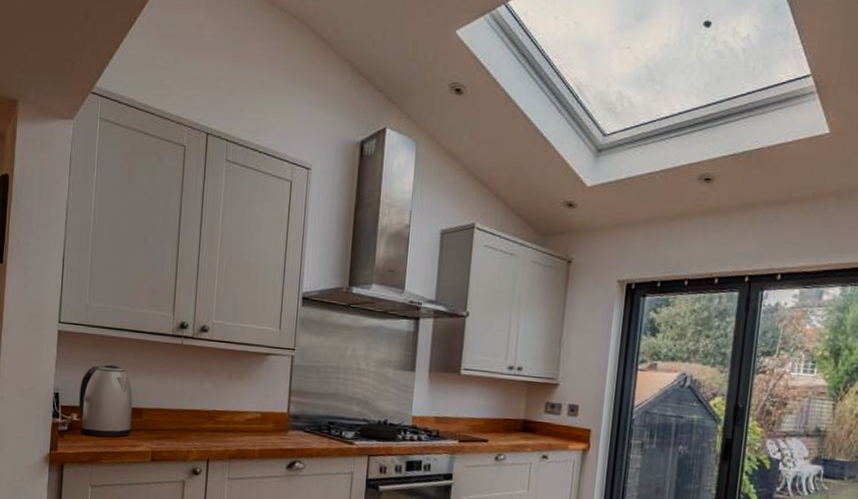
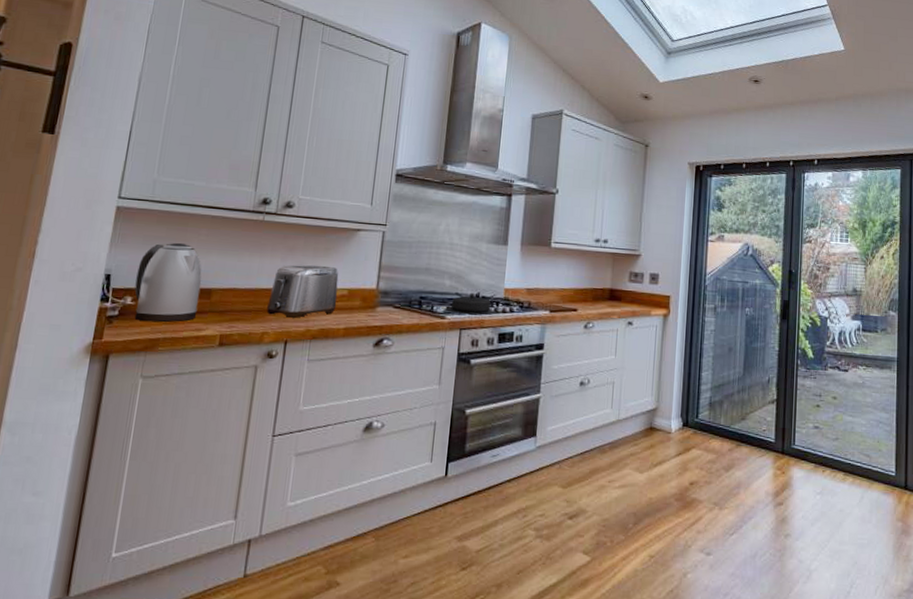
toaster: none [190,387,252,438] -> present [267,265,339,318]

